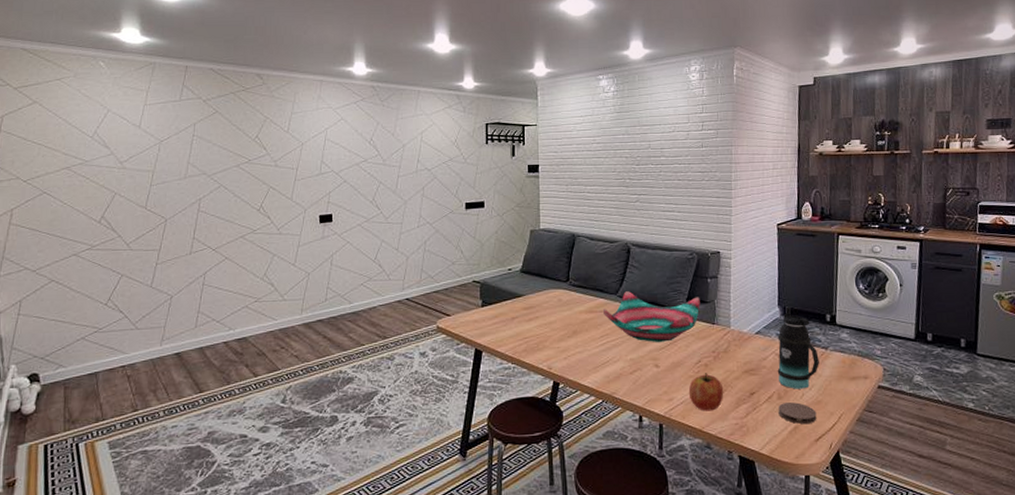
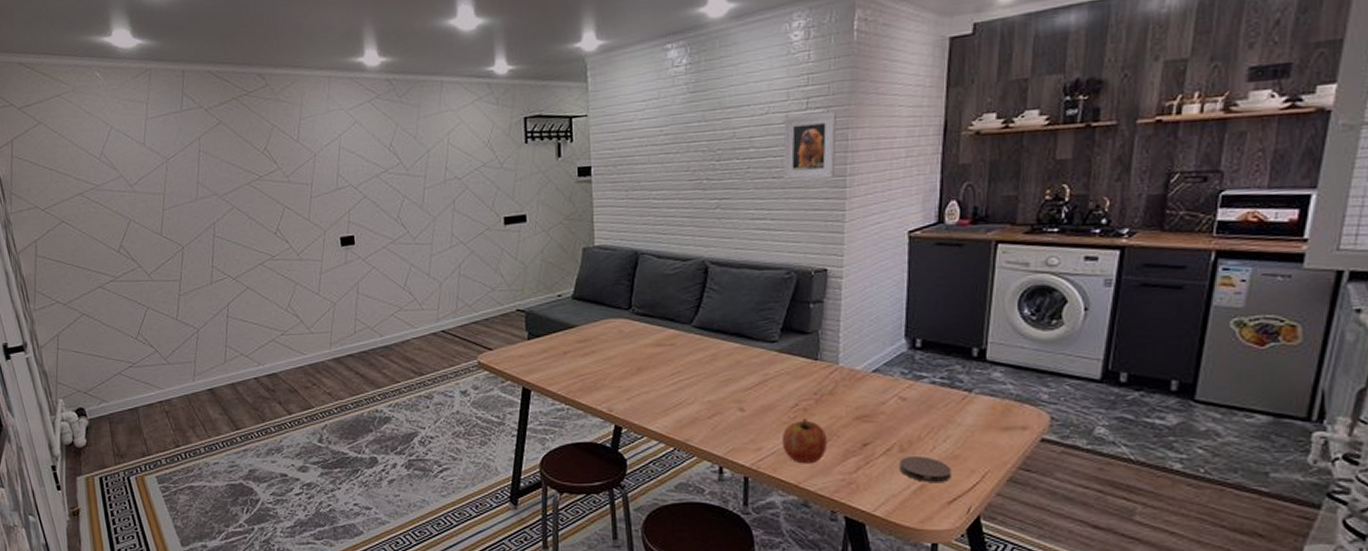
decorative bowl: present [603,291,700,342] -> none [674,320,799,381]
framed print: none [686,133,724,183] -> present [783,112,837,180]
bottle: present [777,306,819,389] -> none [900,338,959,441]

